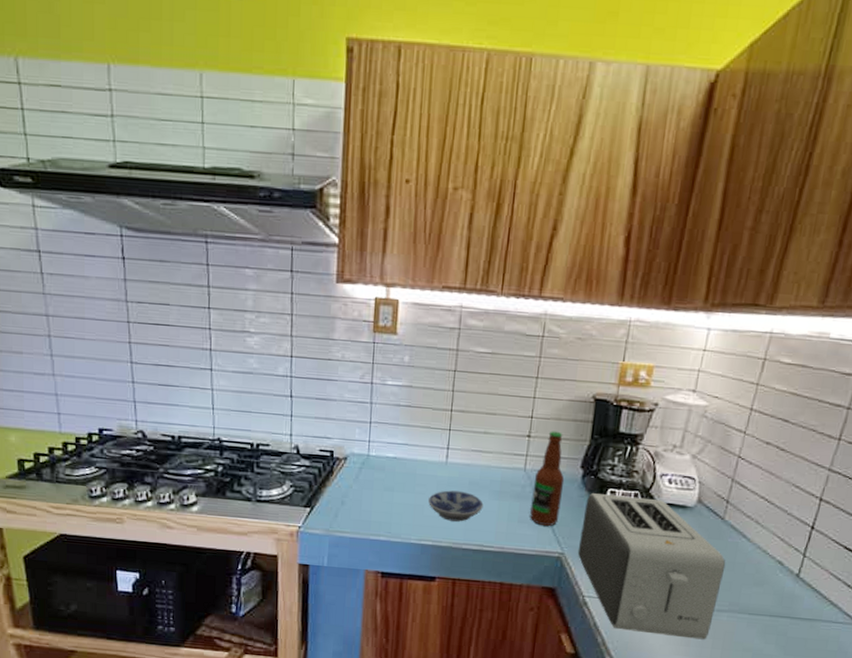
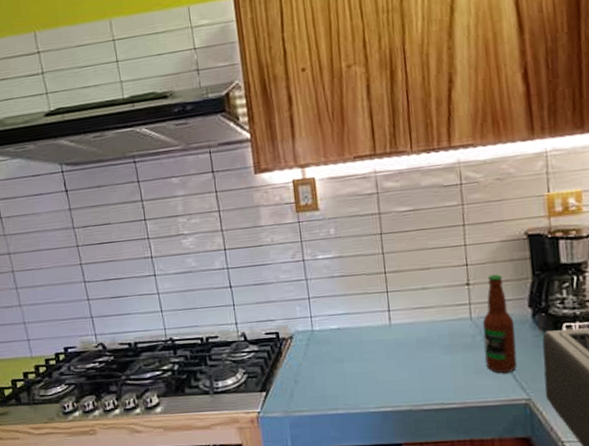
bowl: present [428,490,484,522] -> none [379,351,436,384]

